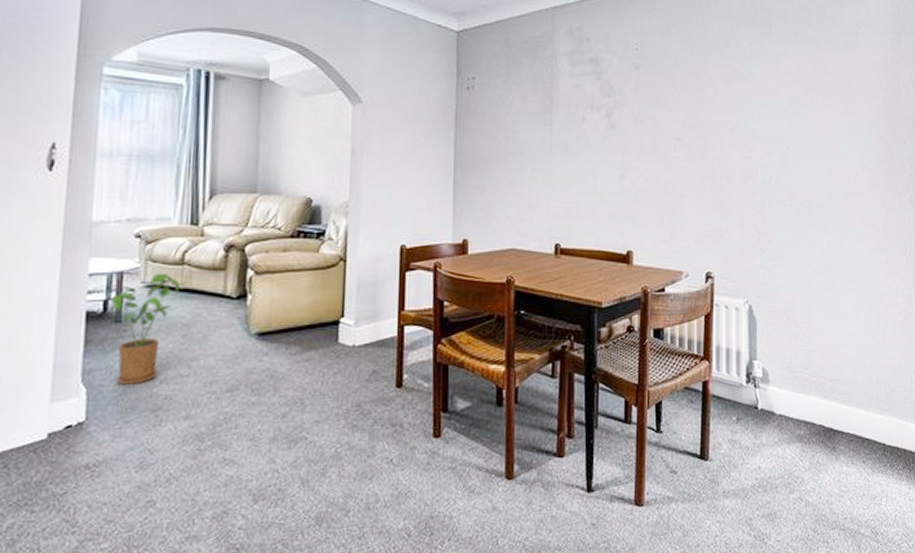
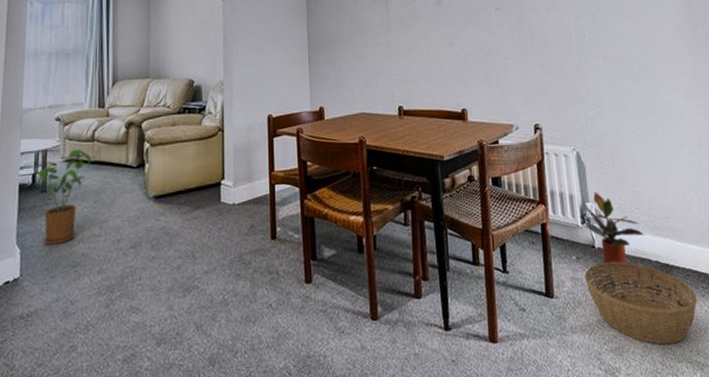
basket: none [743,424,857,511] -> present [584,261,697,345]
potted plant: none [749,349,812,430] -> present [585,192,645,267]

